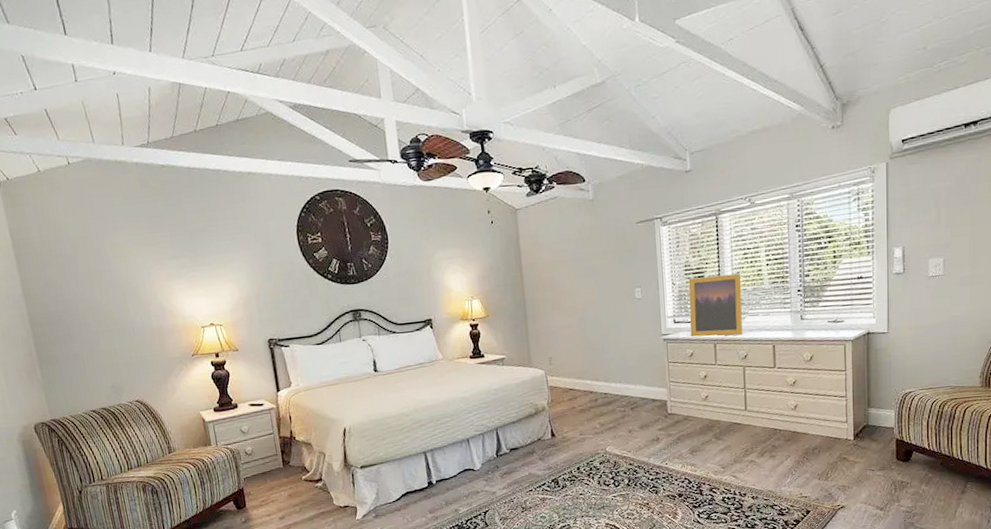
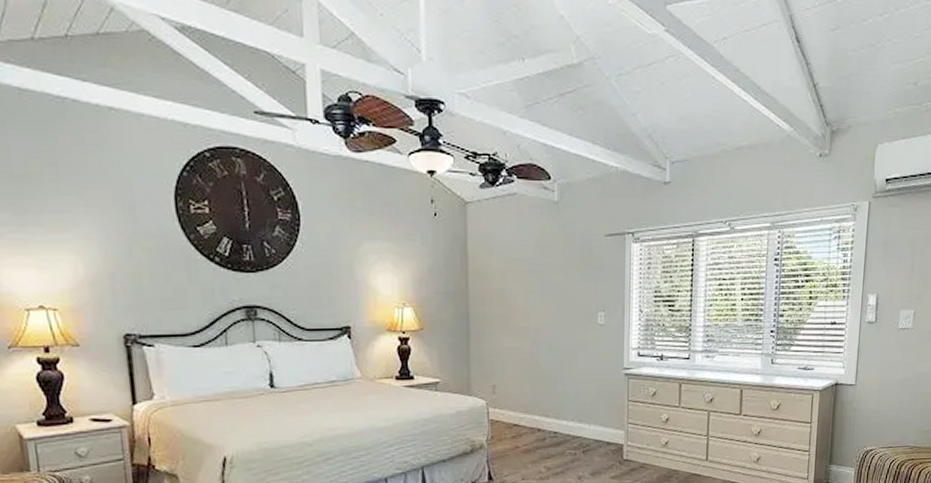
picture frame: present [688,273,743,337] -> none [655,306,714,375]

